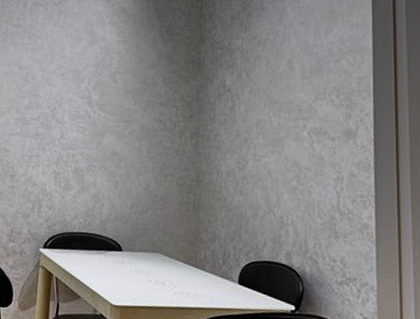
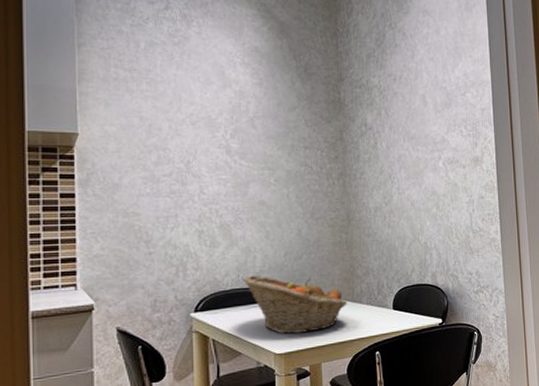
fruit basket: none [88,221,189,290] -> present [242,275,347,334]

